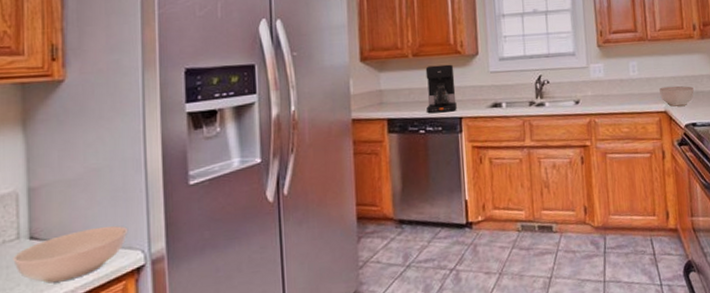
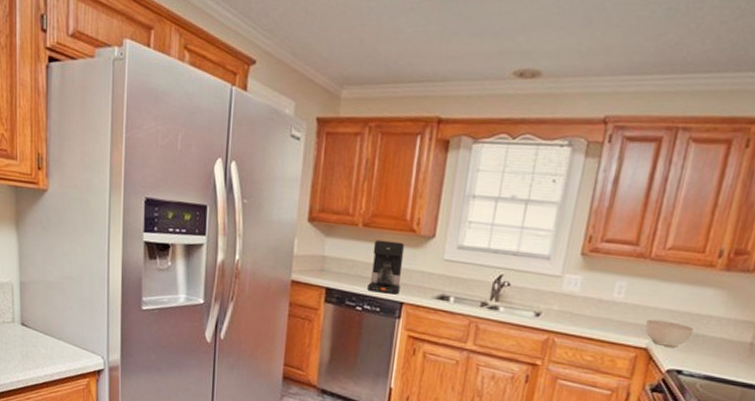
bowl: present [13,225,129,284] -> none [10,327,93,366]

